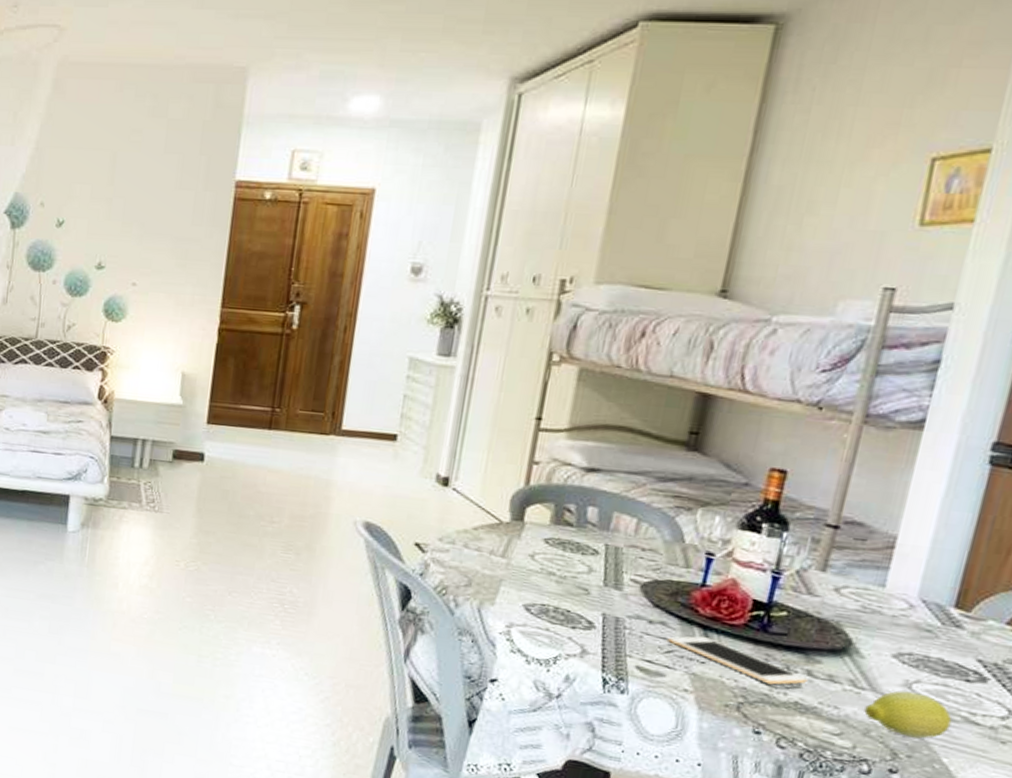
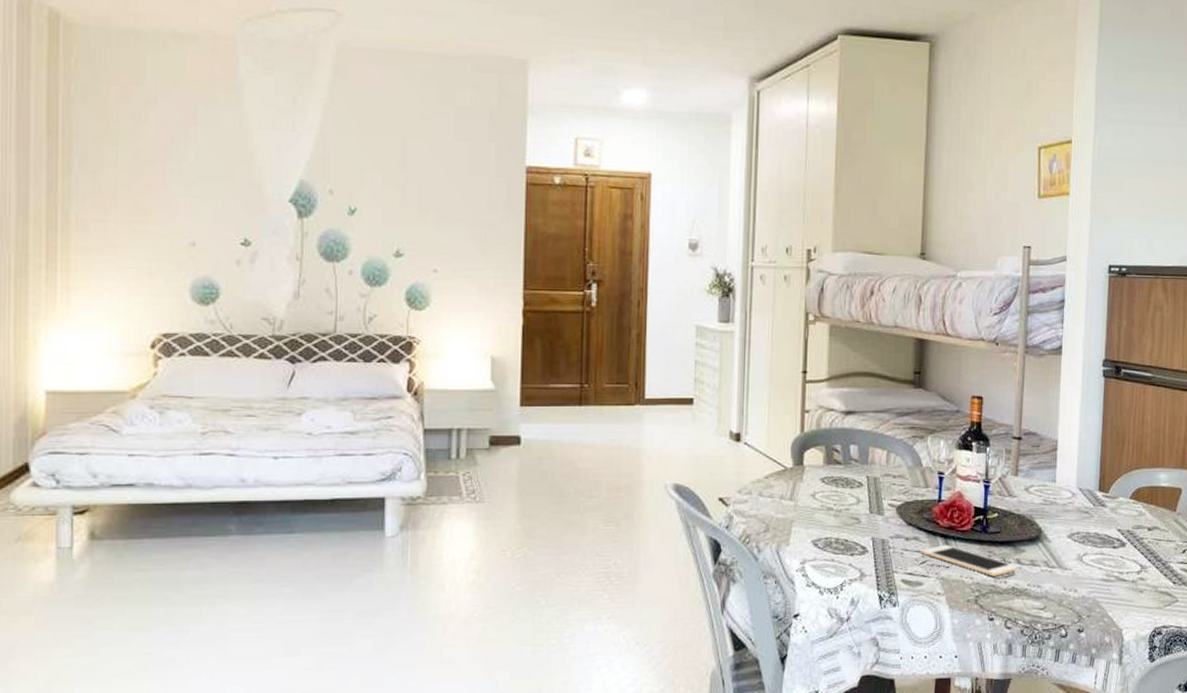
fruit: present [864,691,952,739] -> none [1057,563,1110,600]

